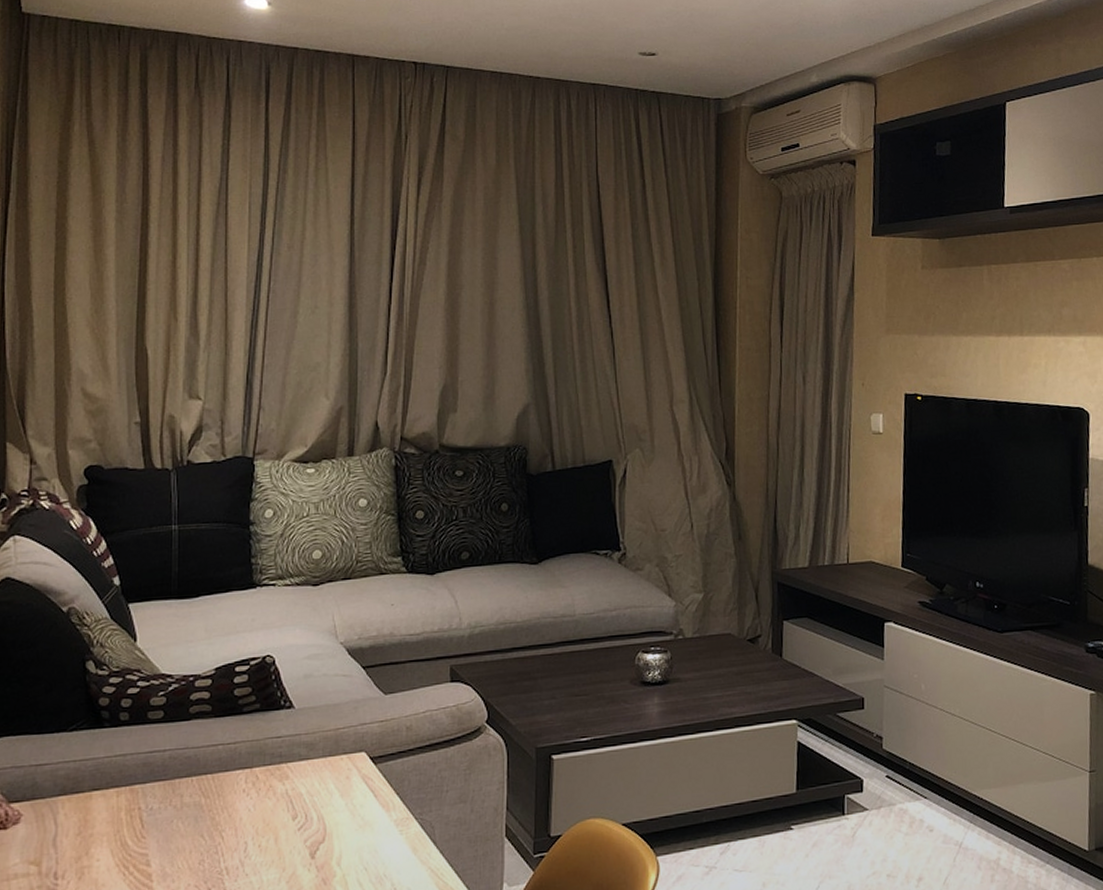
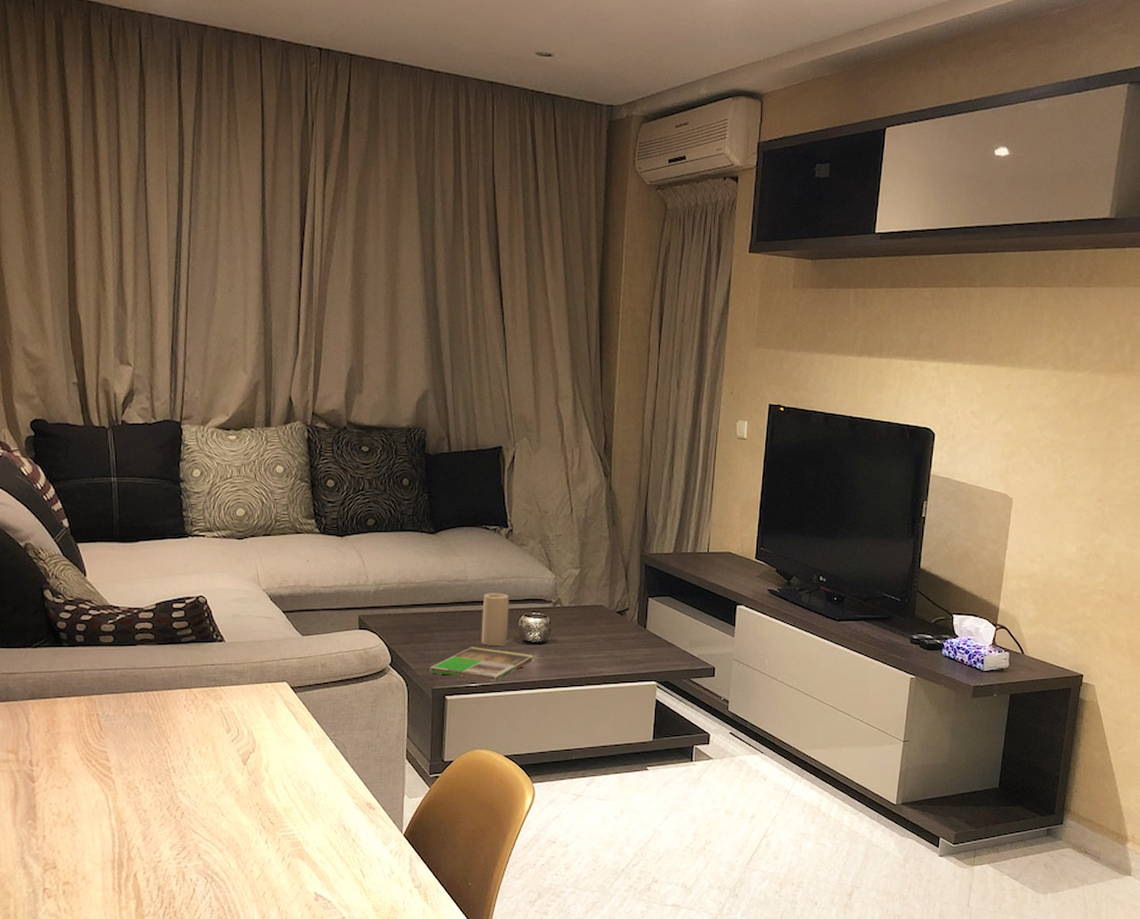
magazine: none [533,693,654,735] -> present [430,647,534,683]
candle: none [592,627,624,691] -> present [481,593,509,646]

